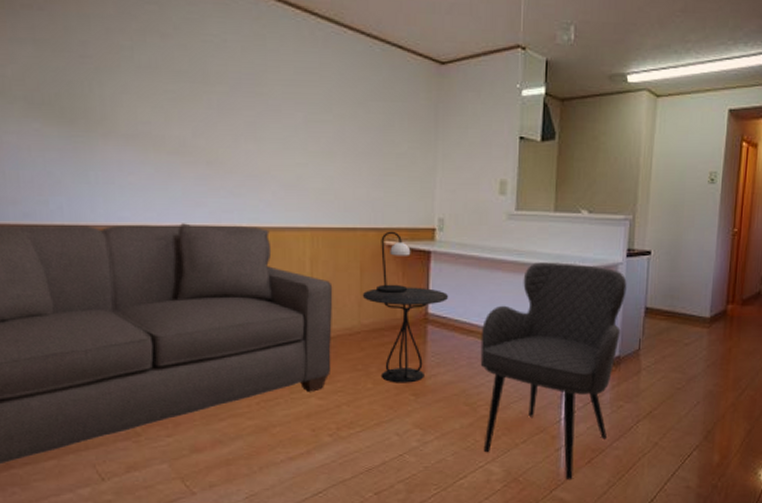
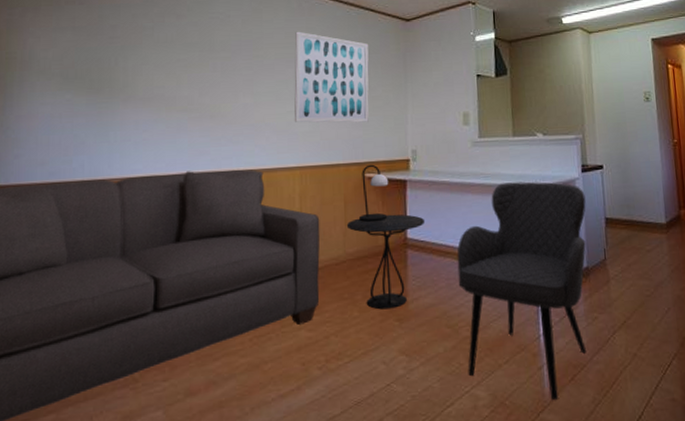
wall art: none [305,66,394,183] -> present [294,31,369,123]

